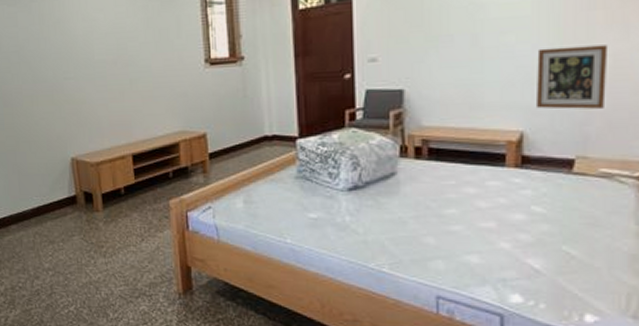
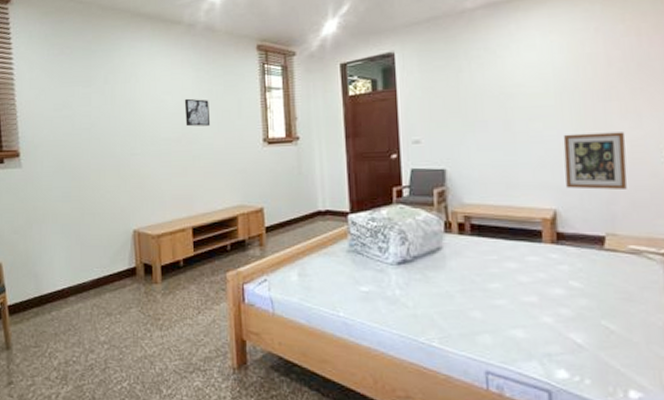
wall art: none [118,16,148,48] -> present [184,98,211,127]

